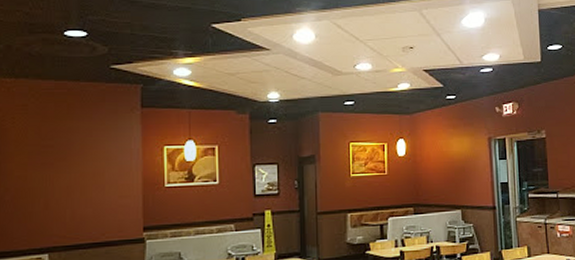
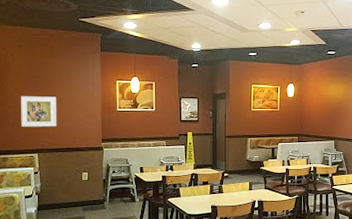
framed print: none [24,172,78,217] -> present [21,96,57,127]

